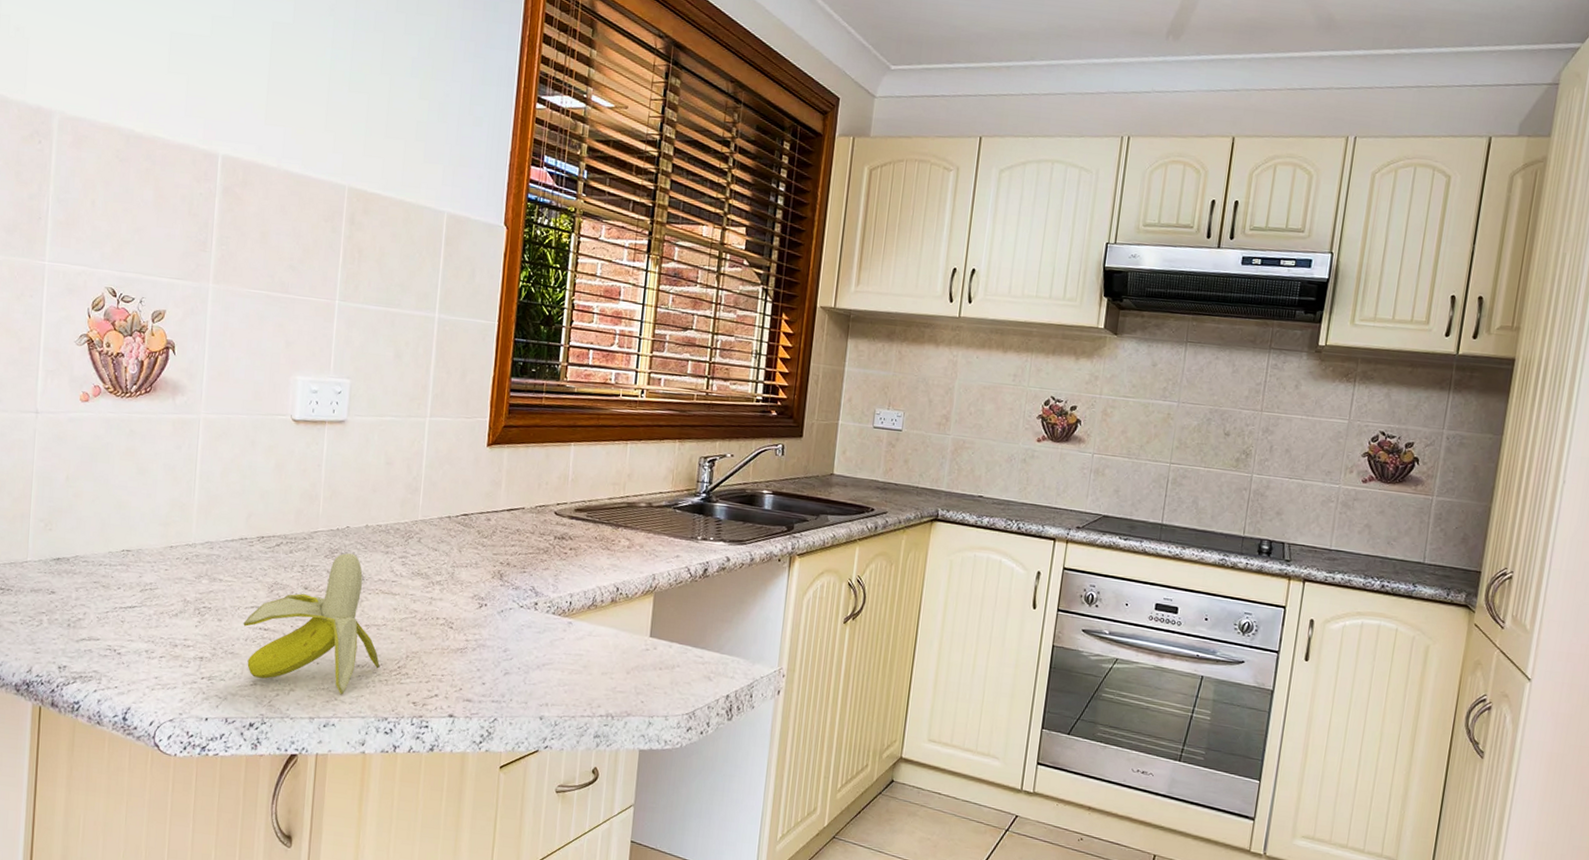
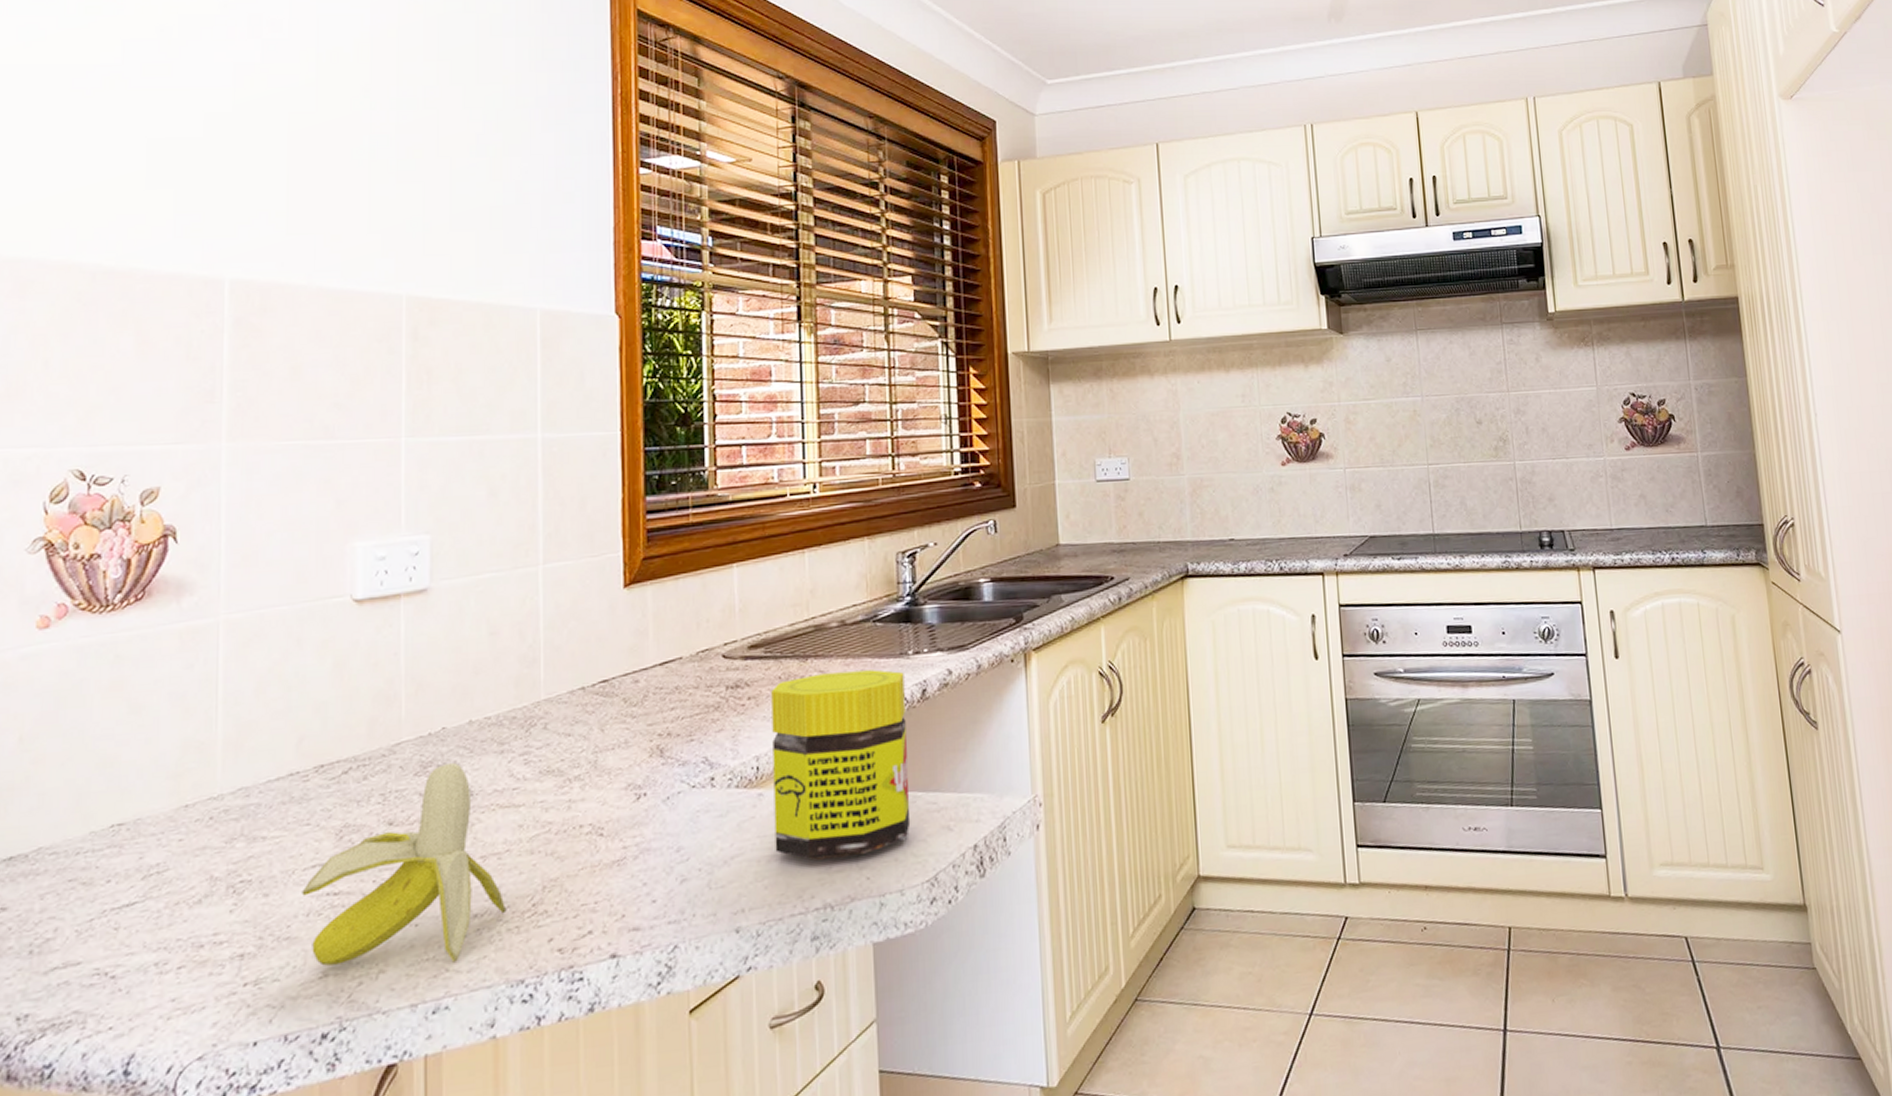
jar: none [576,540,692,684] -> present [771,669,911,860]

